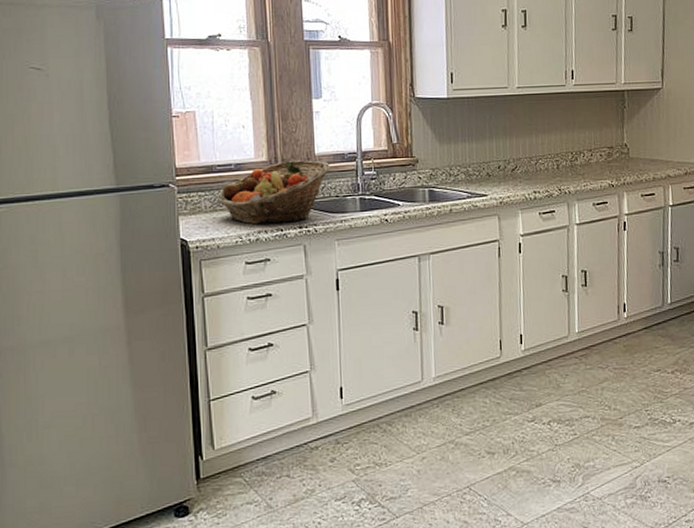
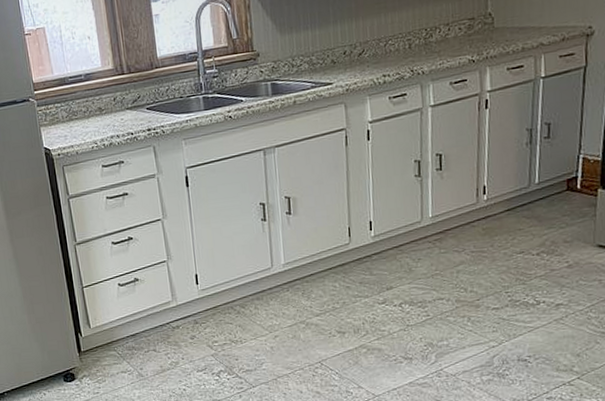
fruit basket: present [216,159,331,225] -> none [71,63,173,131]

